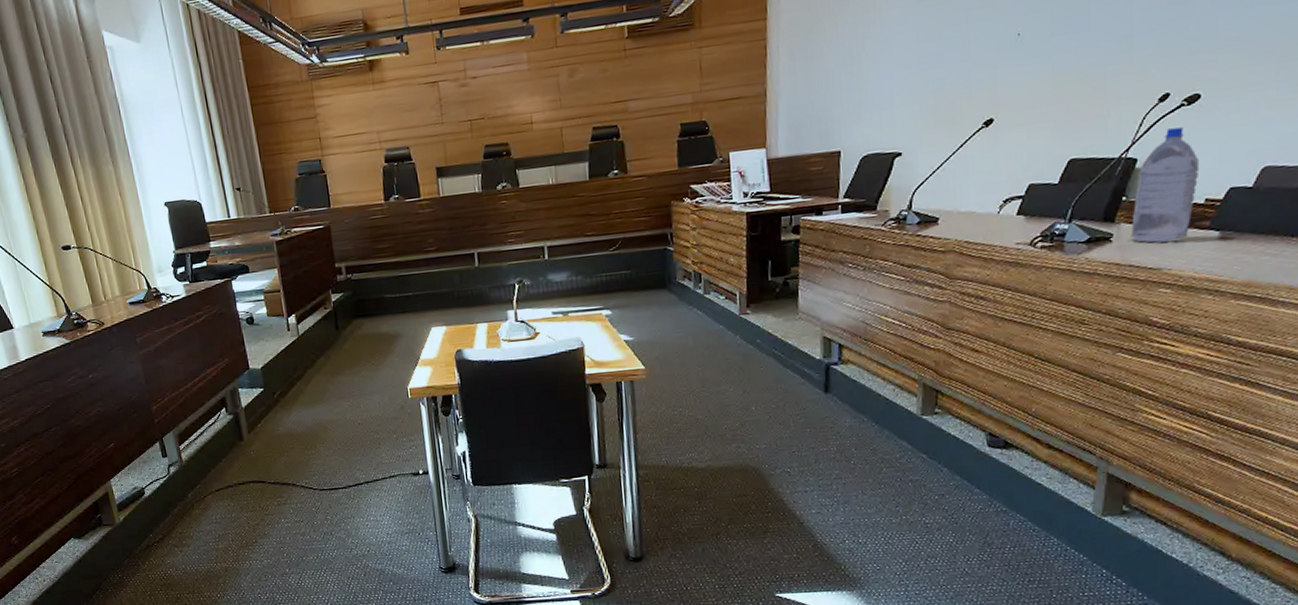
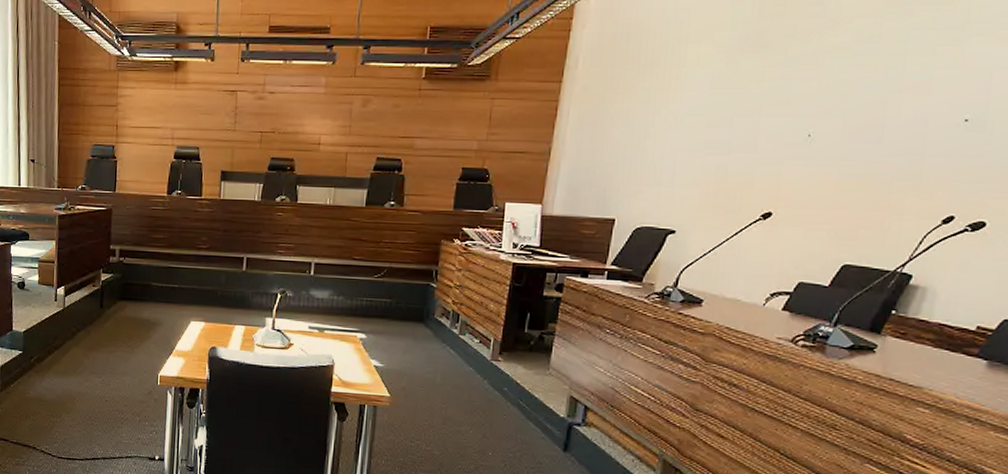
water bottle: present [1130,127,1200,243] -> none [895,251,977,364]

